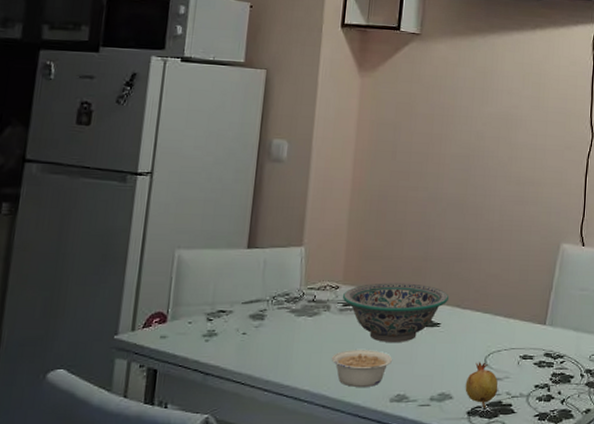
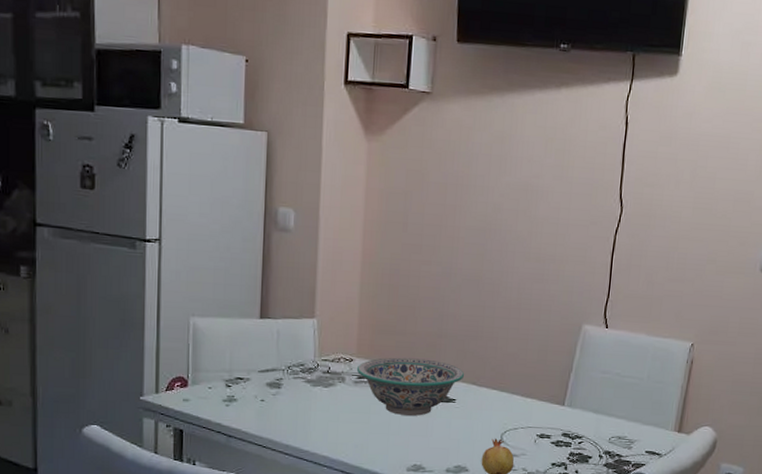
legume: present [331,350,393,387] -> none [348,420,409,456]

